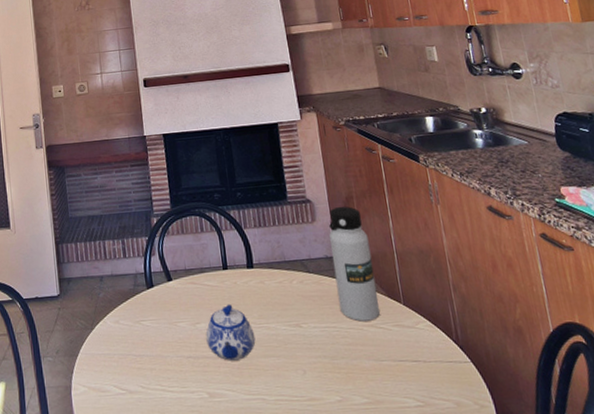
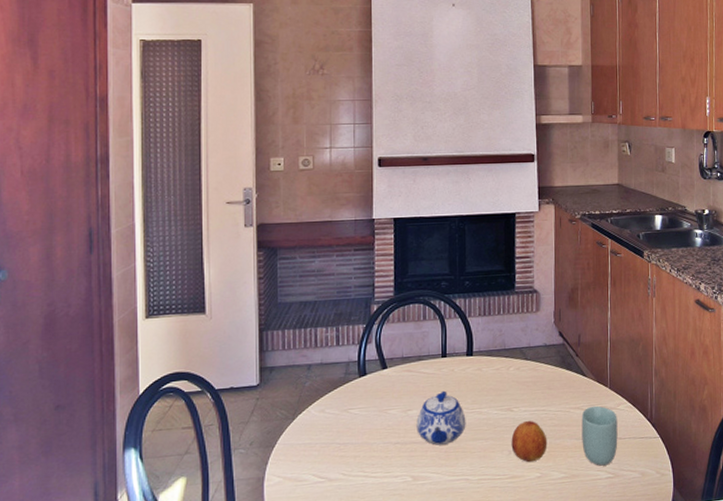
fruit: none [304,337,344,383] -> present [511,420,548,462]
water bottle: present [328,206,380,322] -> none [550,297,588,405]
cup: none [377,323,423,392] -> present [581,405,618,466]

